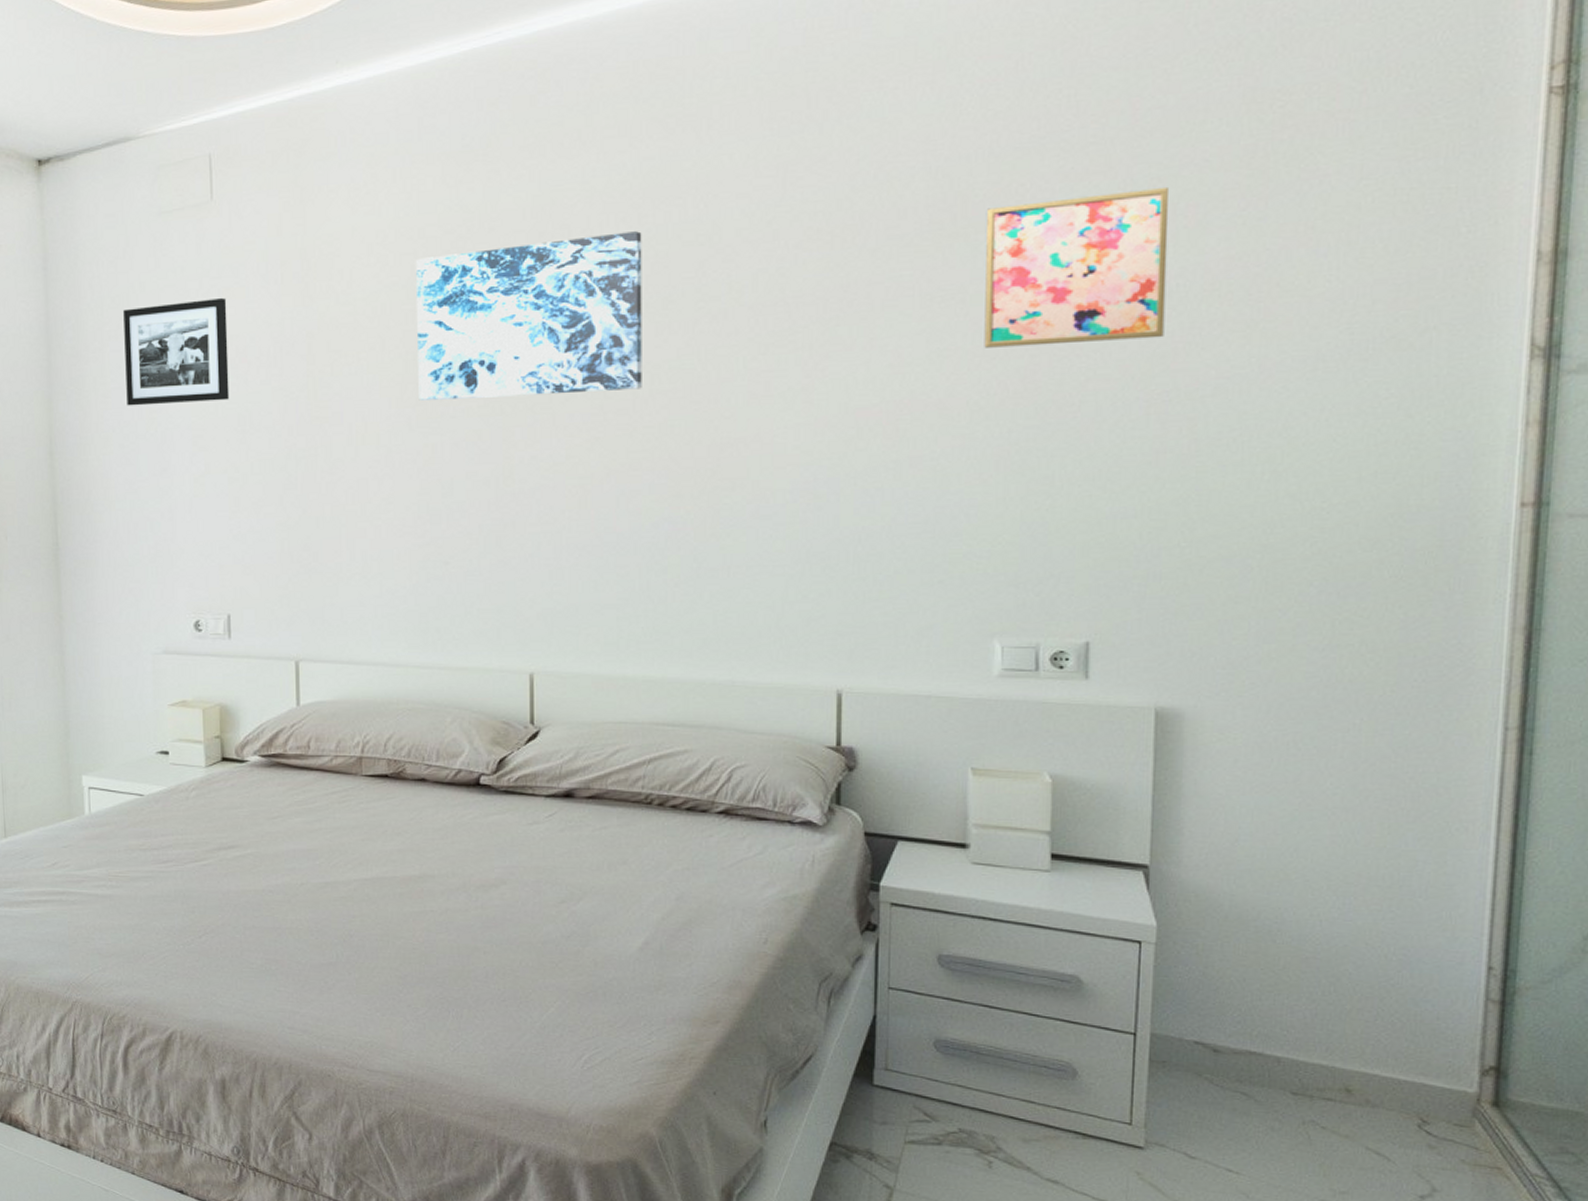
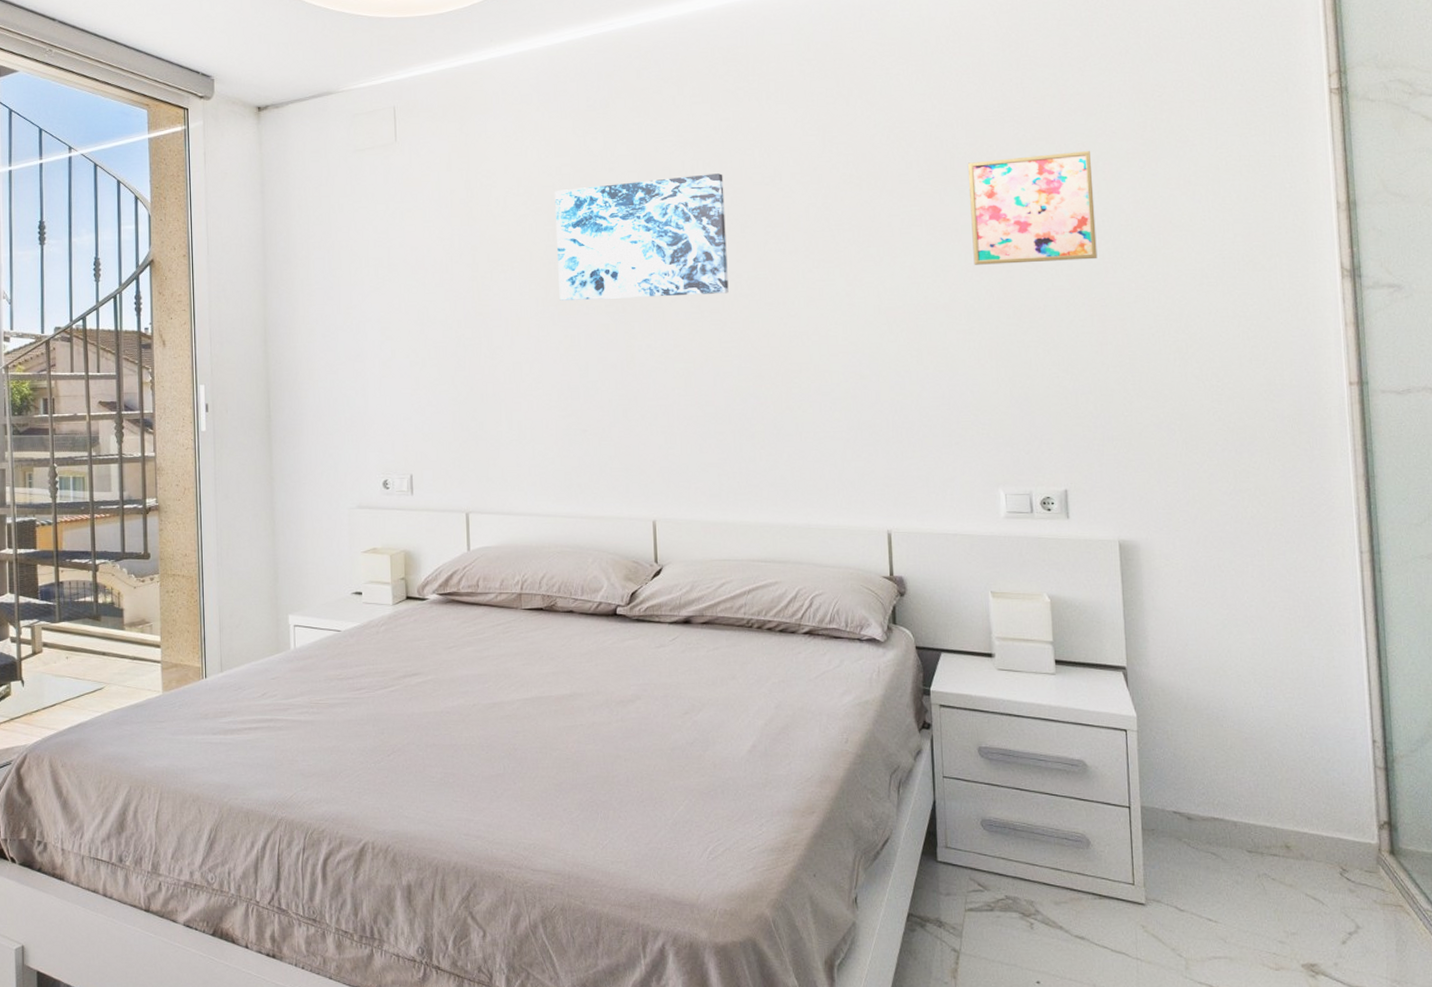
picture frame: present [123,297,230,406] -> none [326,217,411,303]

